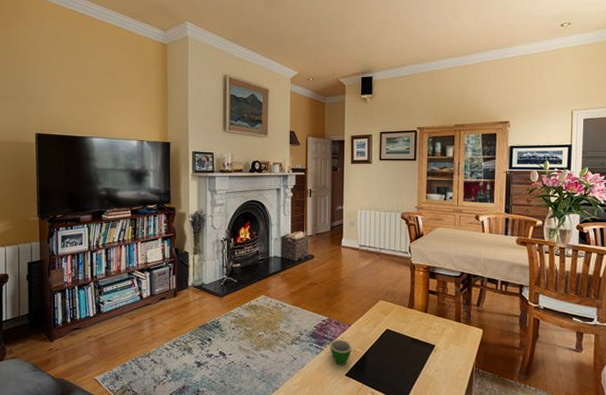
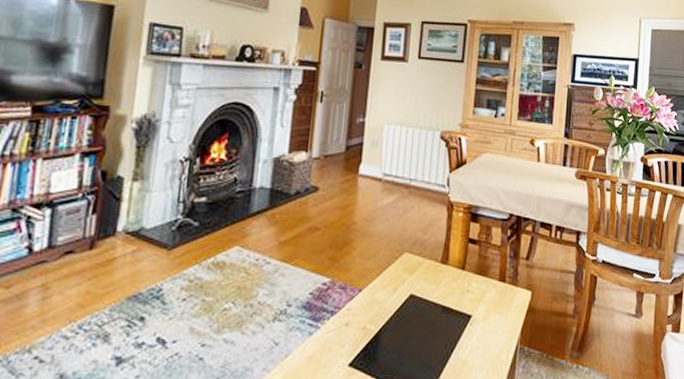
teacup: present [330,339,351,365] -> none [329,310,361,351]

